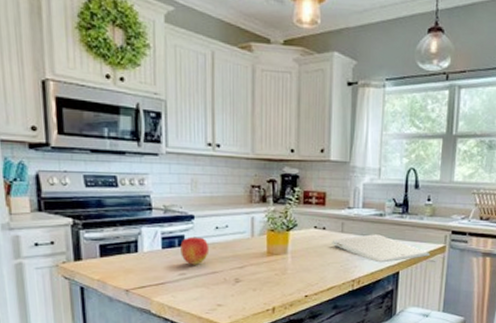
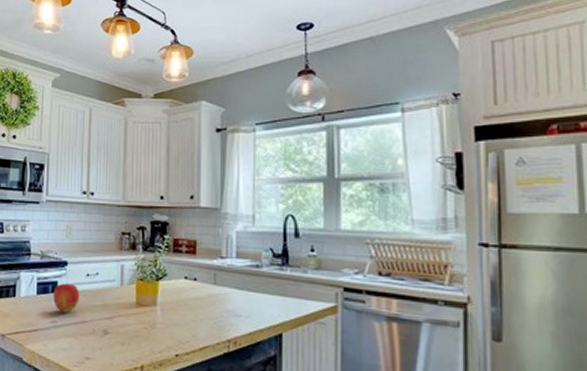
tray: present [331,234,430,263] -> none [203,288,319,322]

